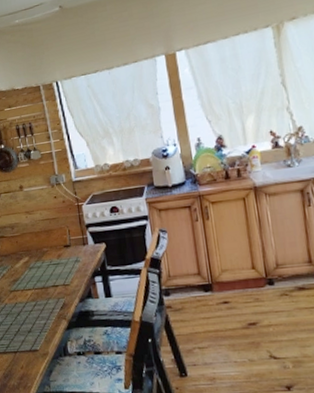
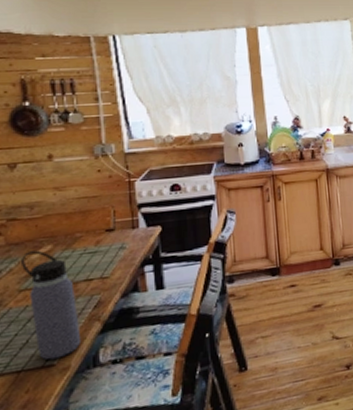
water bottle: none [10,261,55,346] -> present [22,250,82,360]

